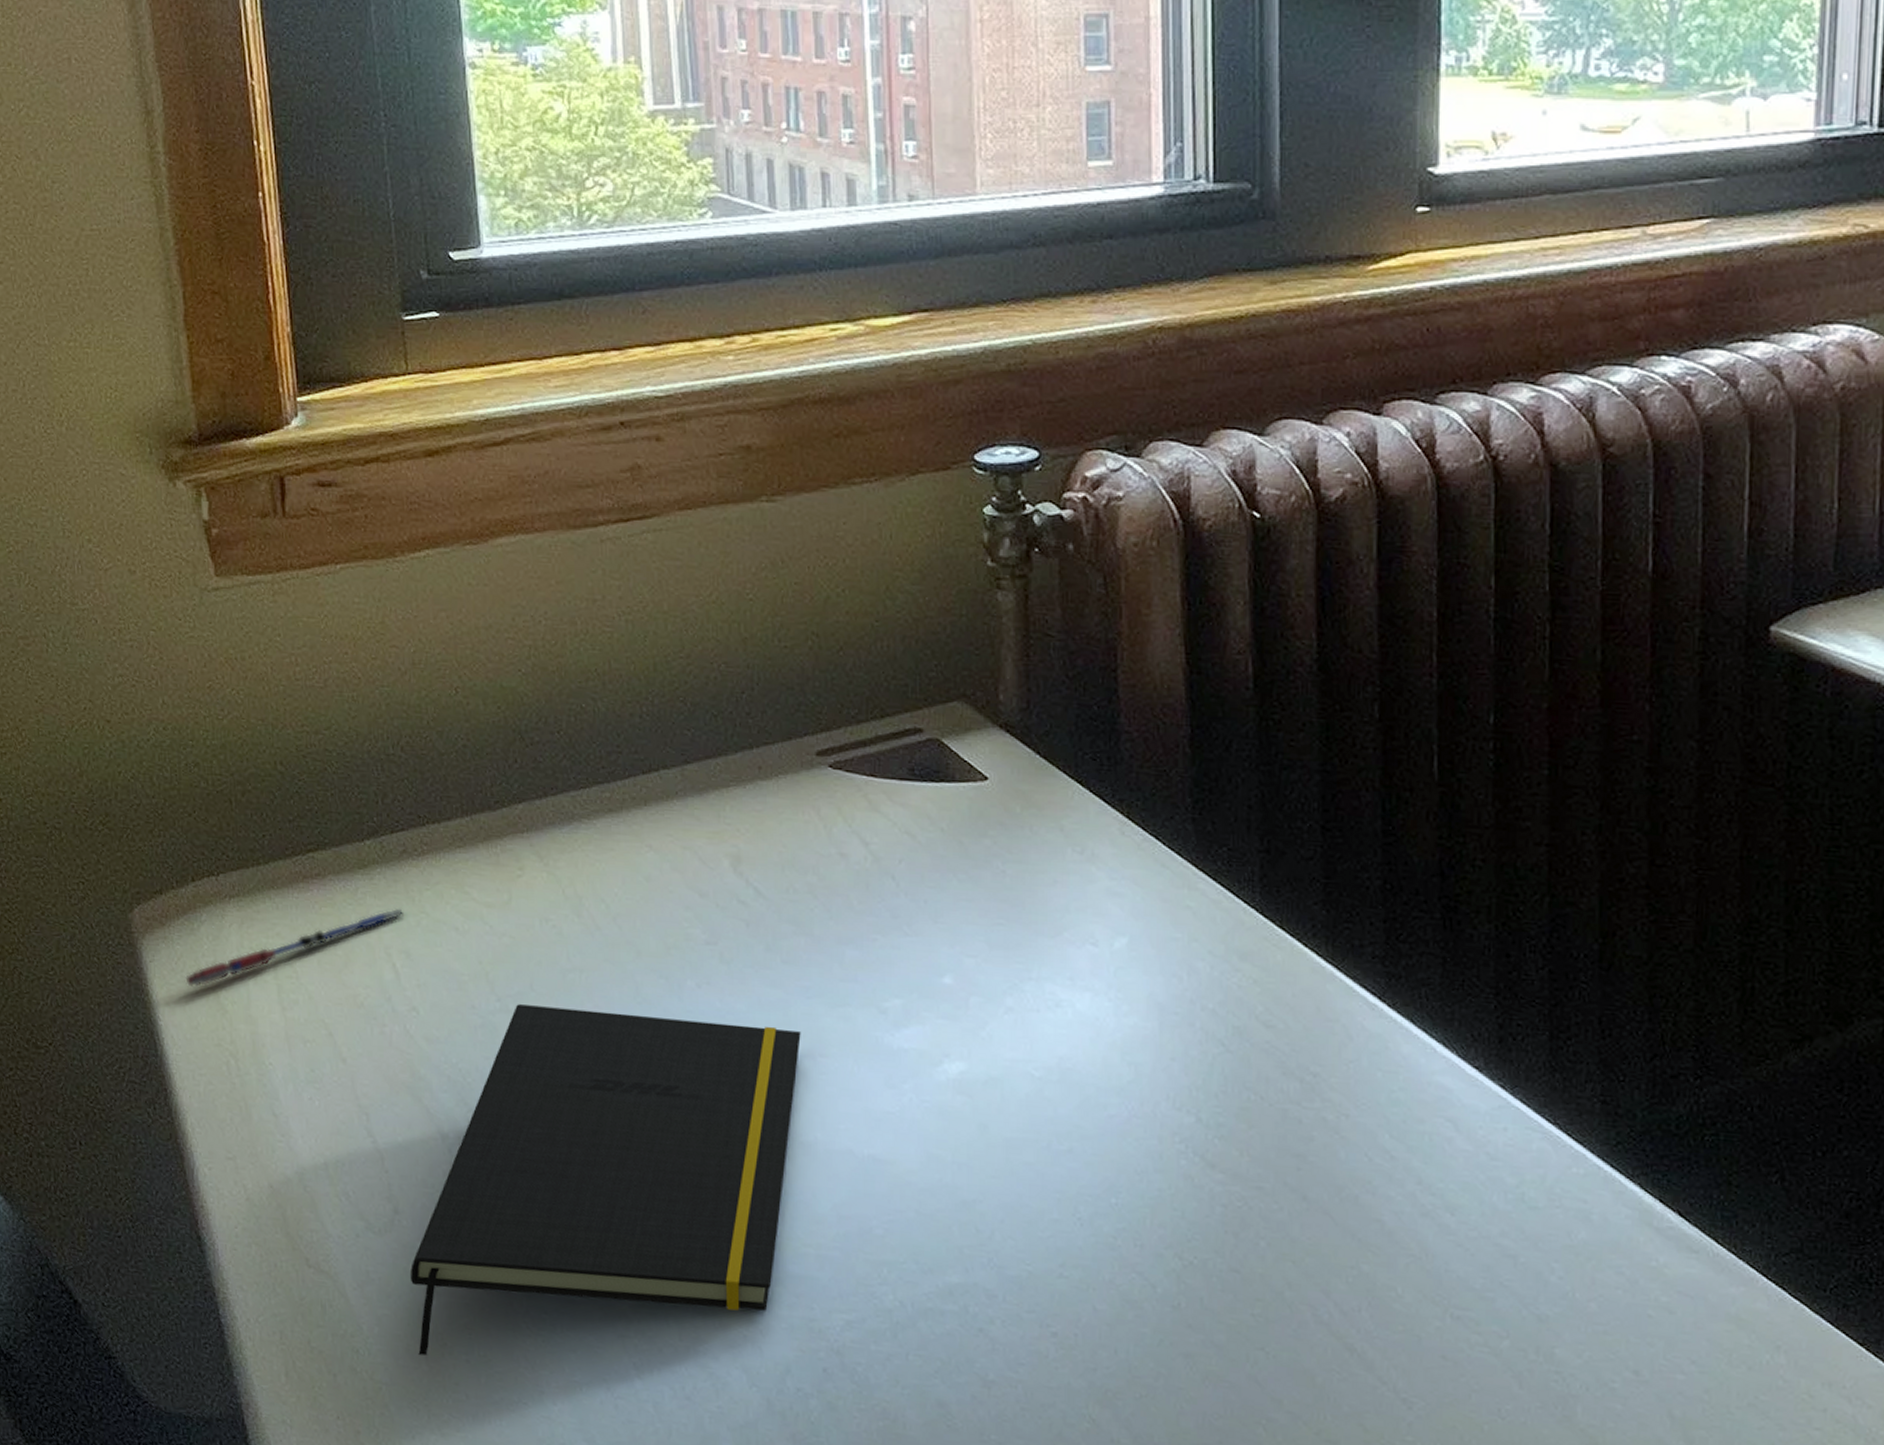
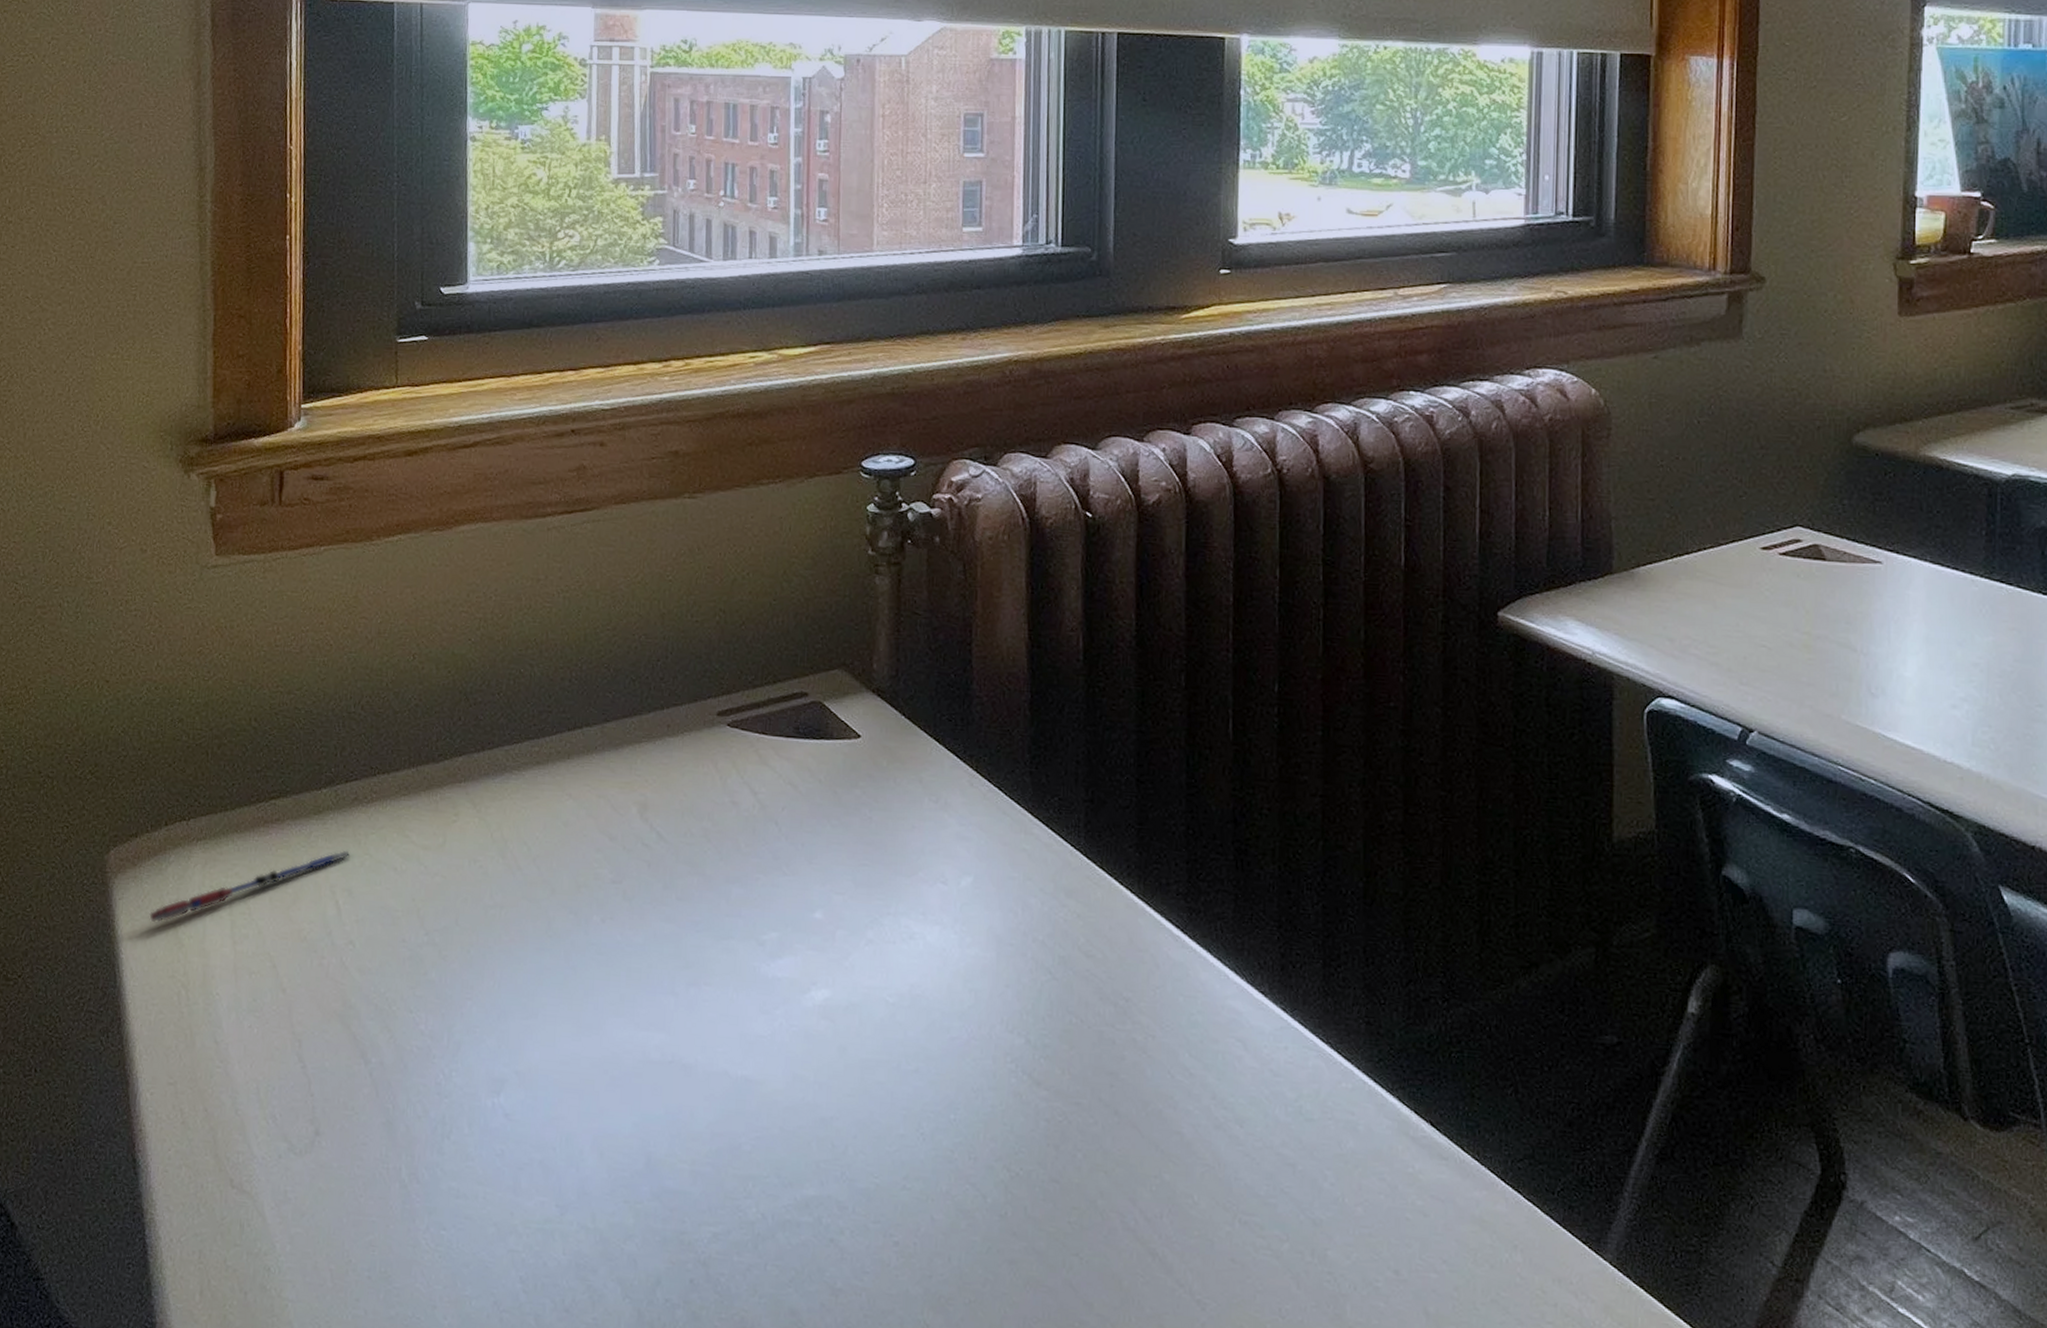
notepad: present [410,1004,801,1356] -> none [323,938,689,1272]

